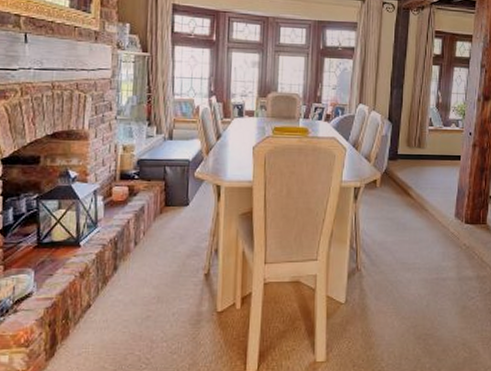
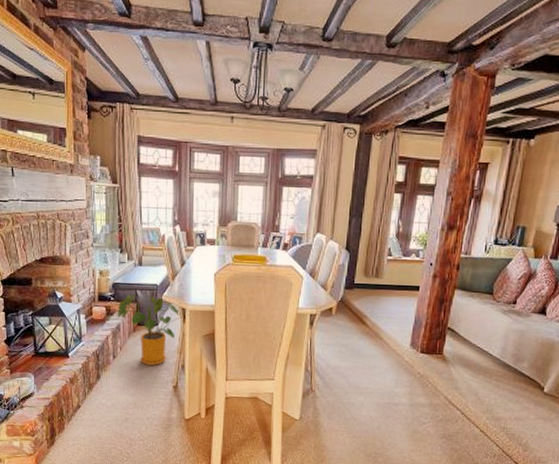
house plant: none [141,170,216,251] -> present [117,293,182,366]

